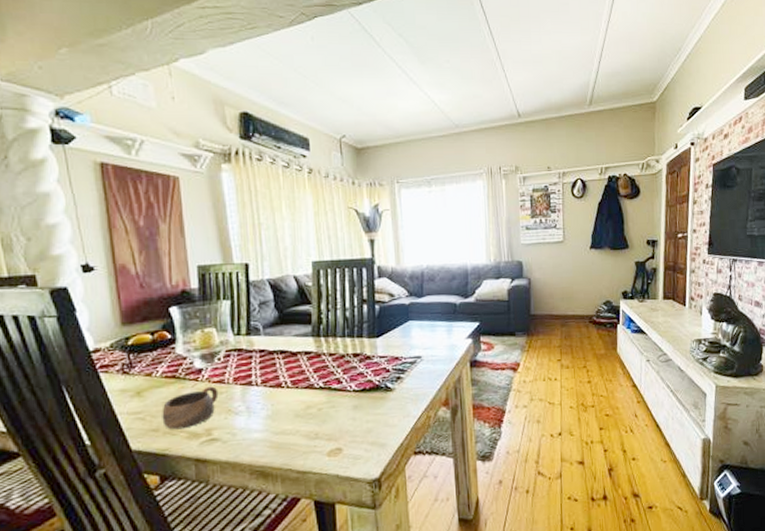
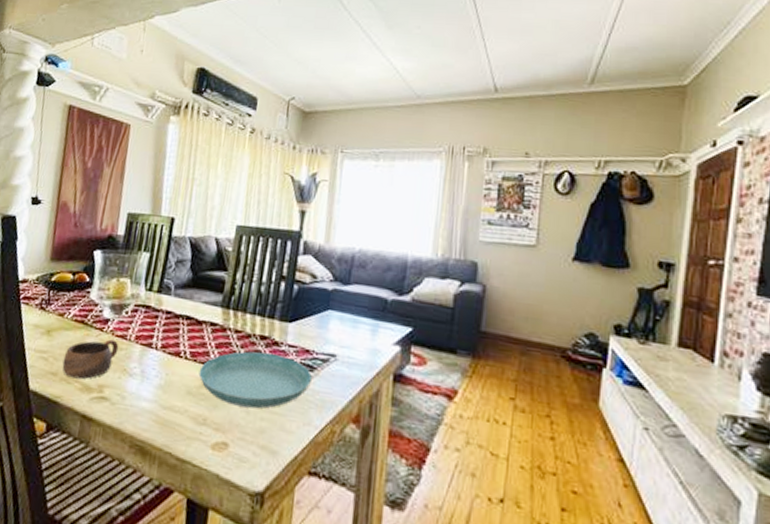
saucer: none [302,366,404,417] -> present [198,351,312,409]

